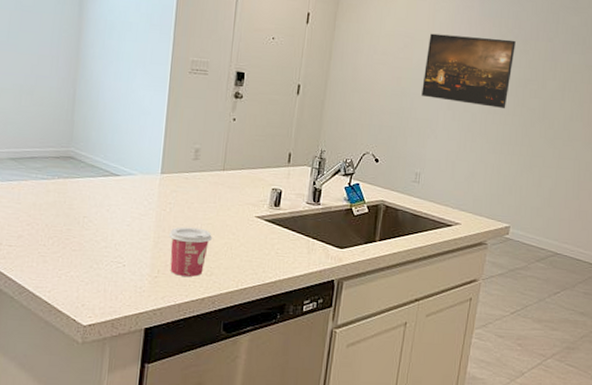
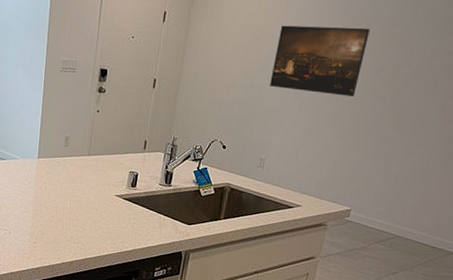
cup: present [168,227,213,277] -> none [44,202,80,244]

